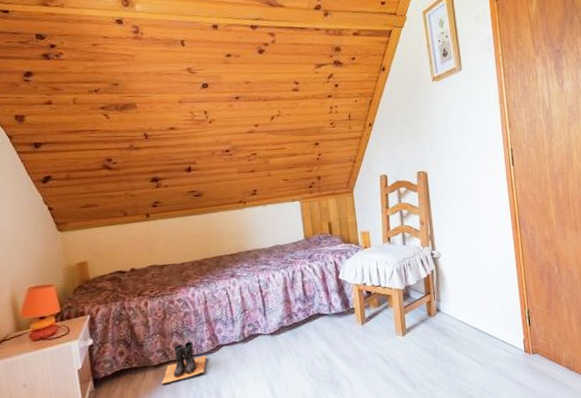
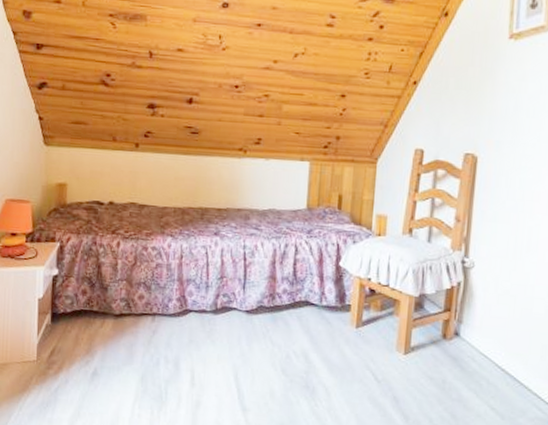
boots: present [161,341,207,384] -> none [119,297,171,339]

